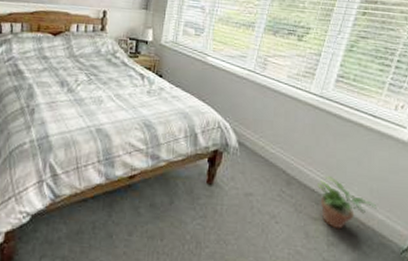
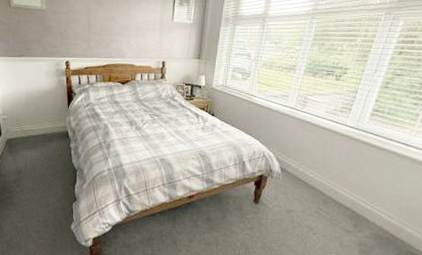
potted plant: present [317,175,377,230] -> none [351,195,407,240]

